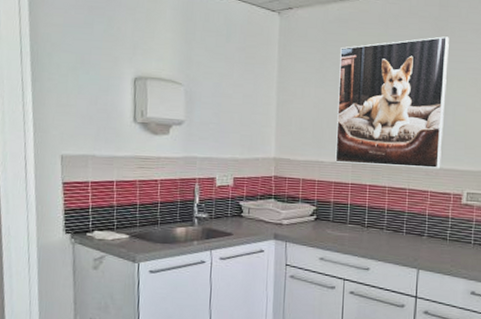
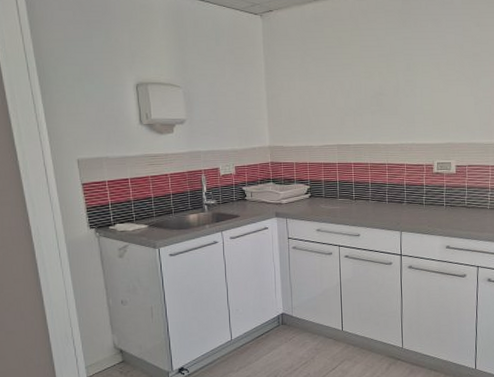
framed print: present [335,36,449,169] -> none [319,27,414,146]

